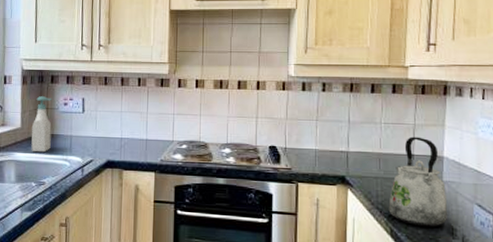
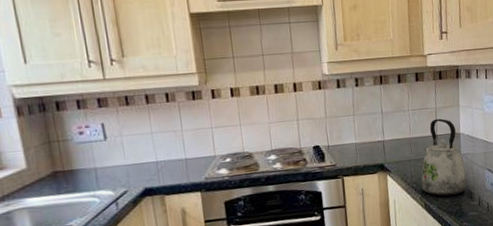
soap bottle: present [31,96,52,153] -> none [41,127,72,195]

